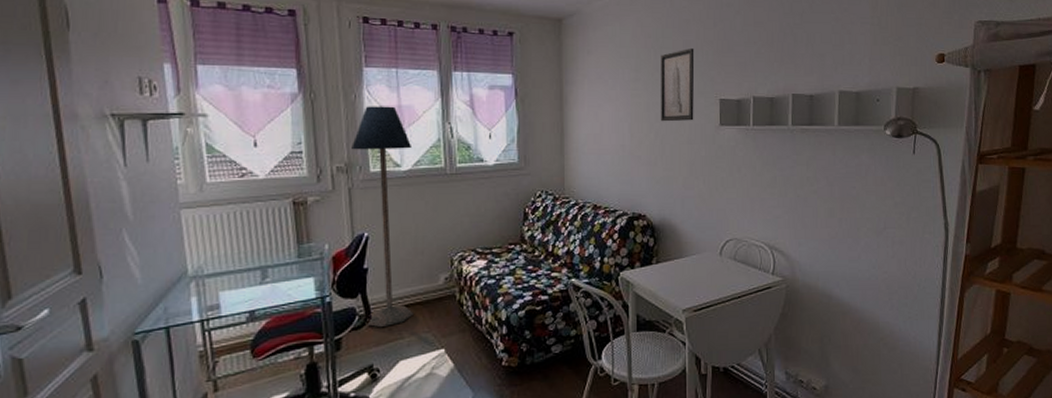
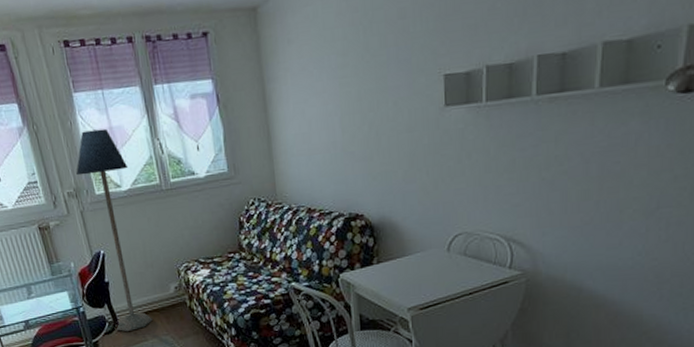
wall art: present [661,47,695,122] -> none [371,16,414,111]

